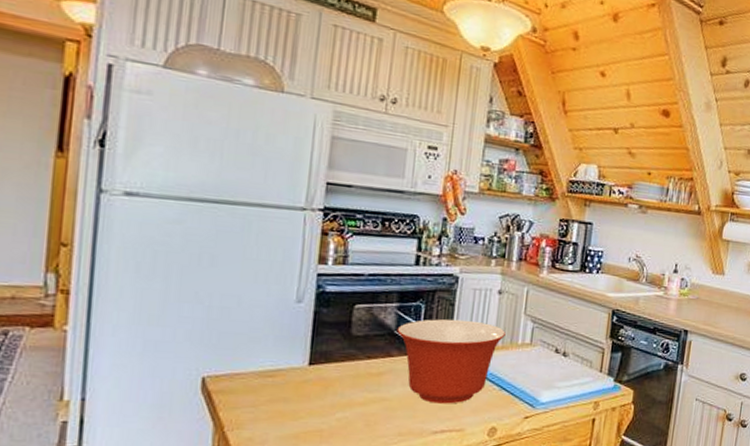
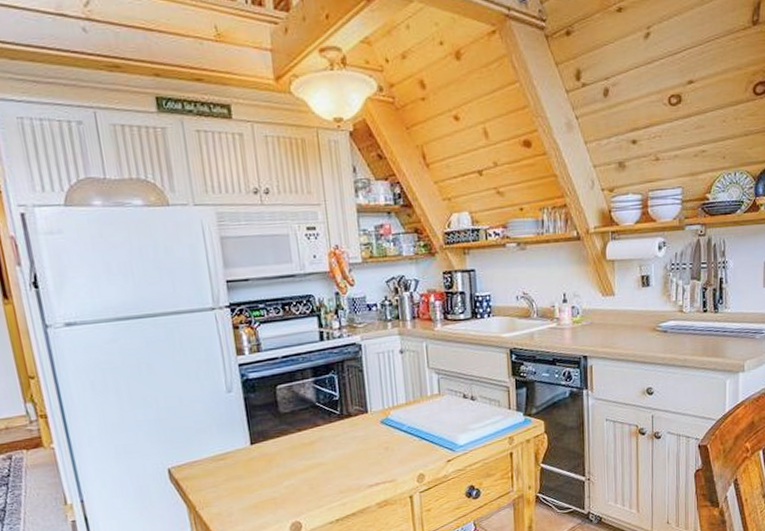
mixing bowl: present [396,319,506,404] -> none [317,382,415,461]

